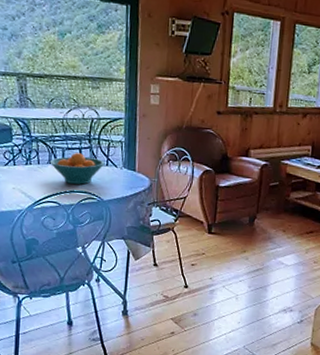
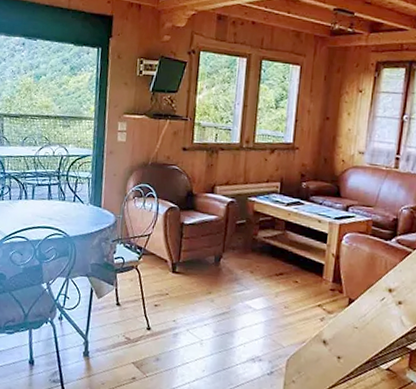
fruit bowl: present [49,153,105,185] -> none [20,189,73,220]

